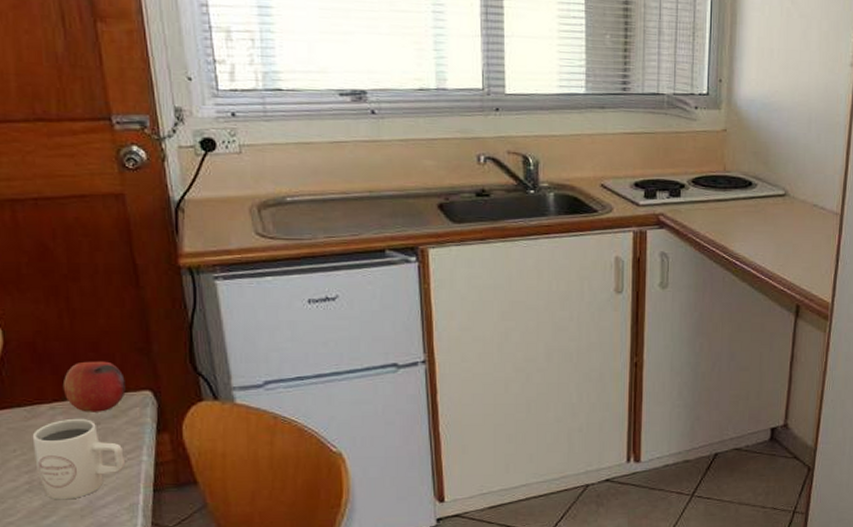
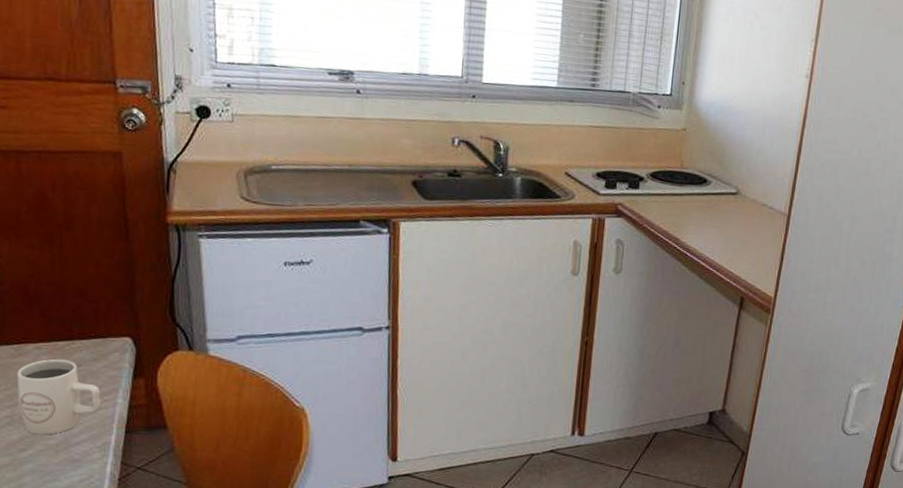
fruit: present [62,361,126,412] -> none [49,306,108,355]

